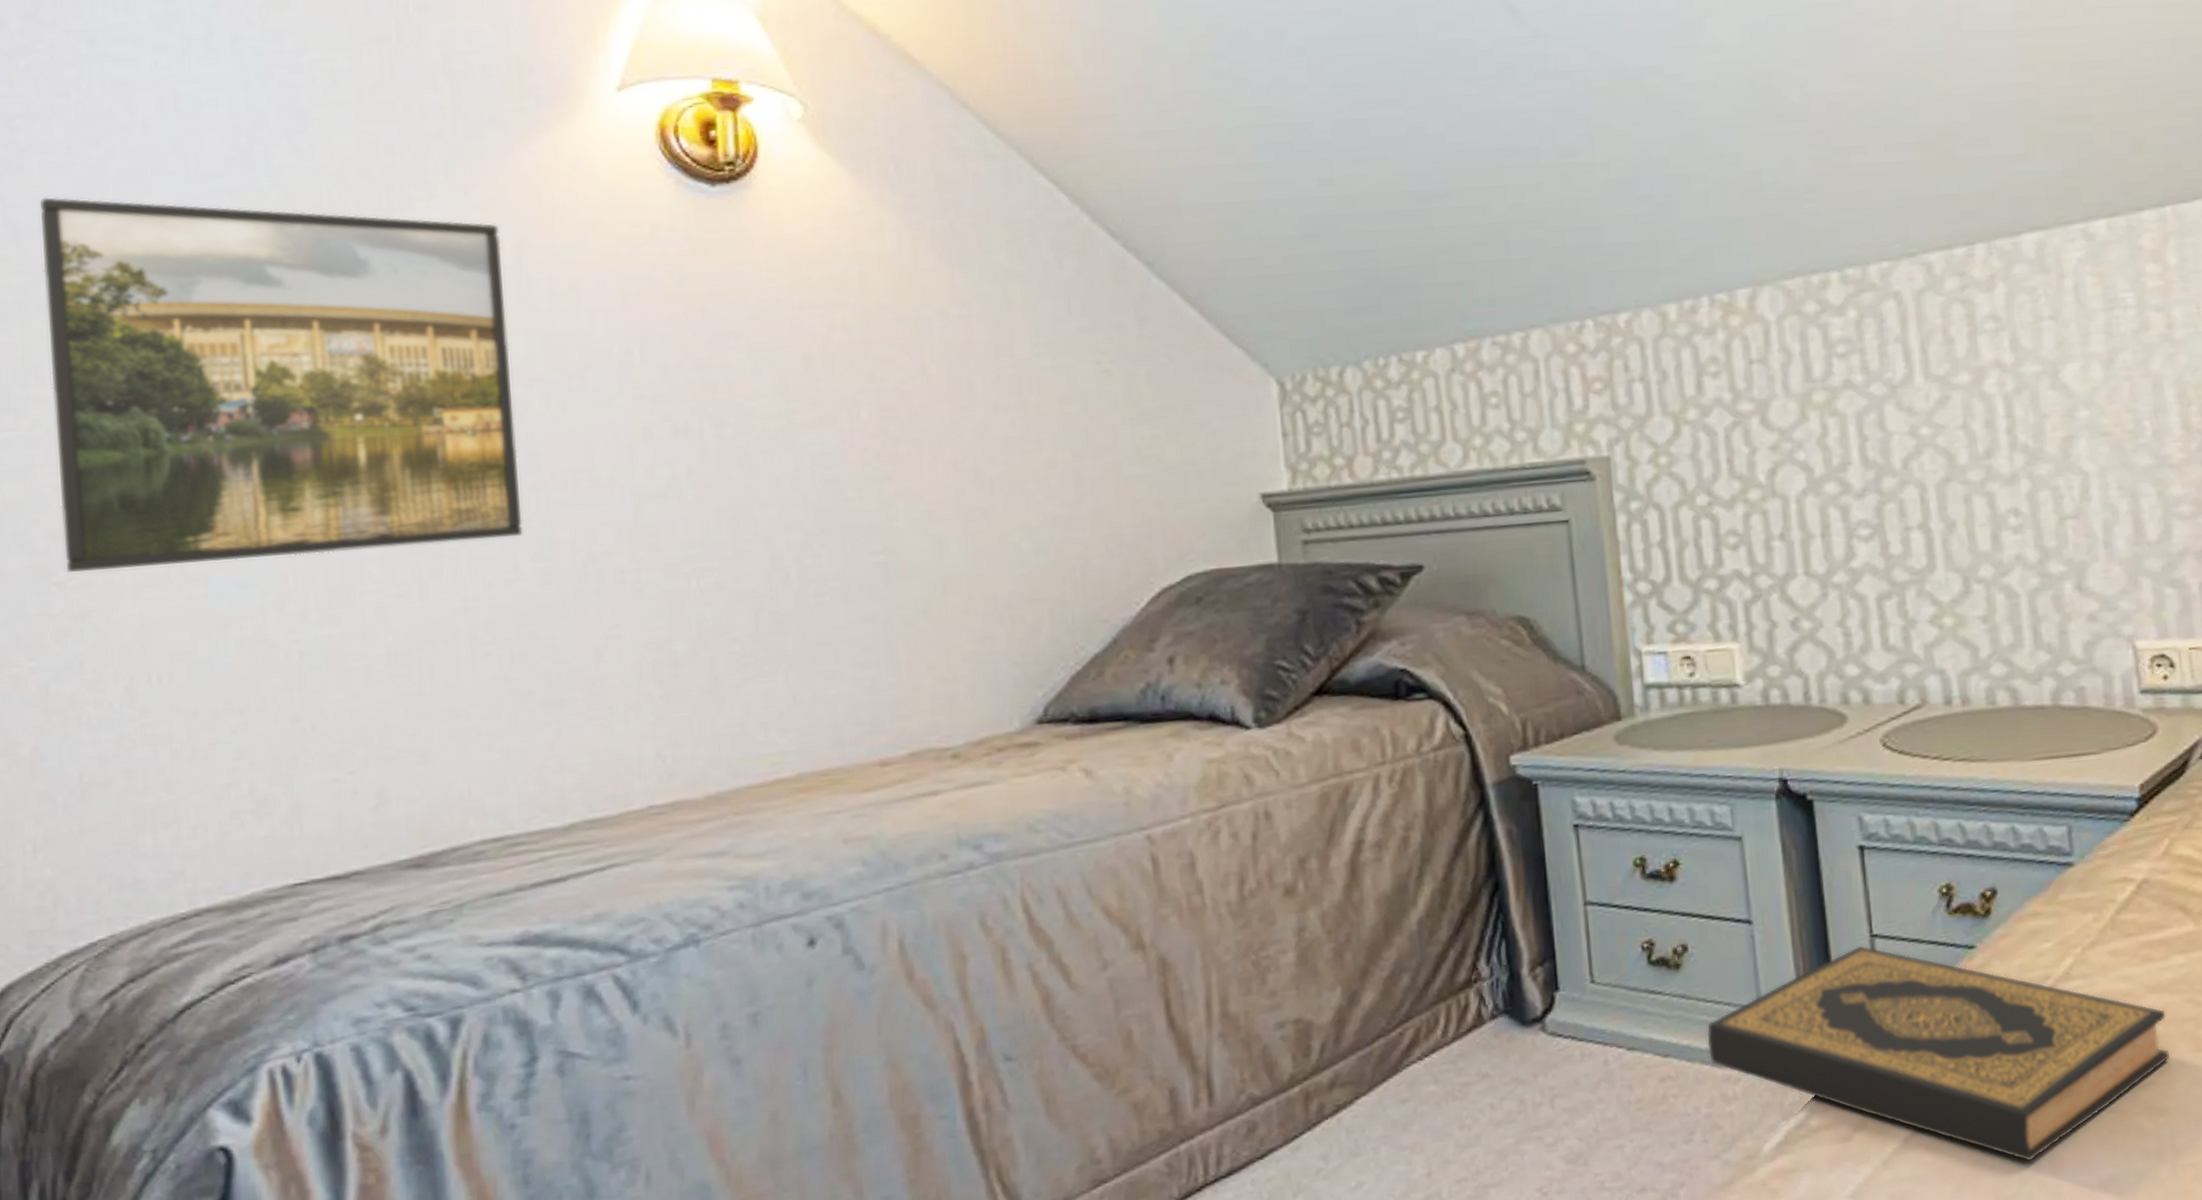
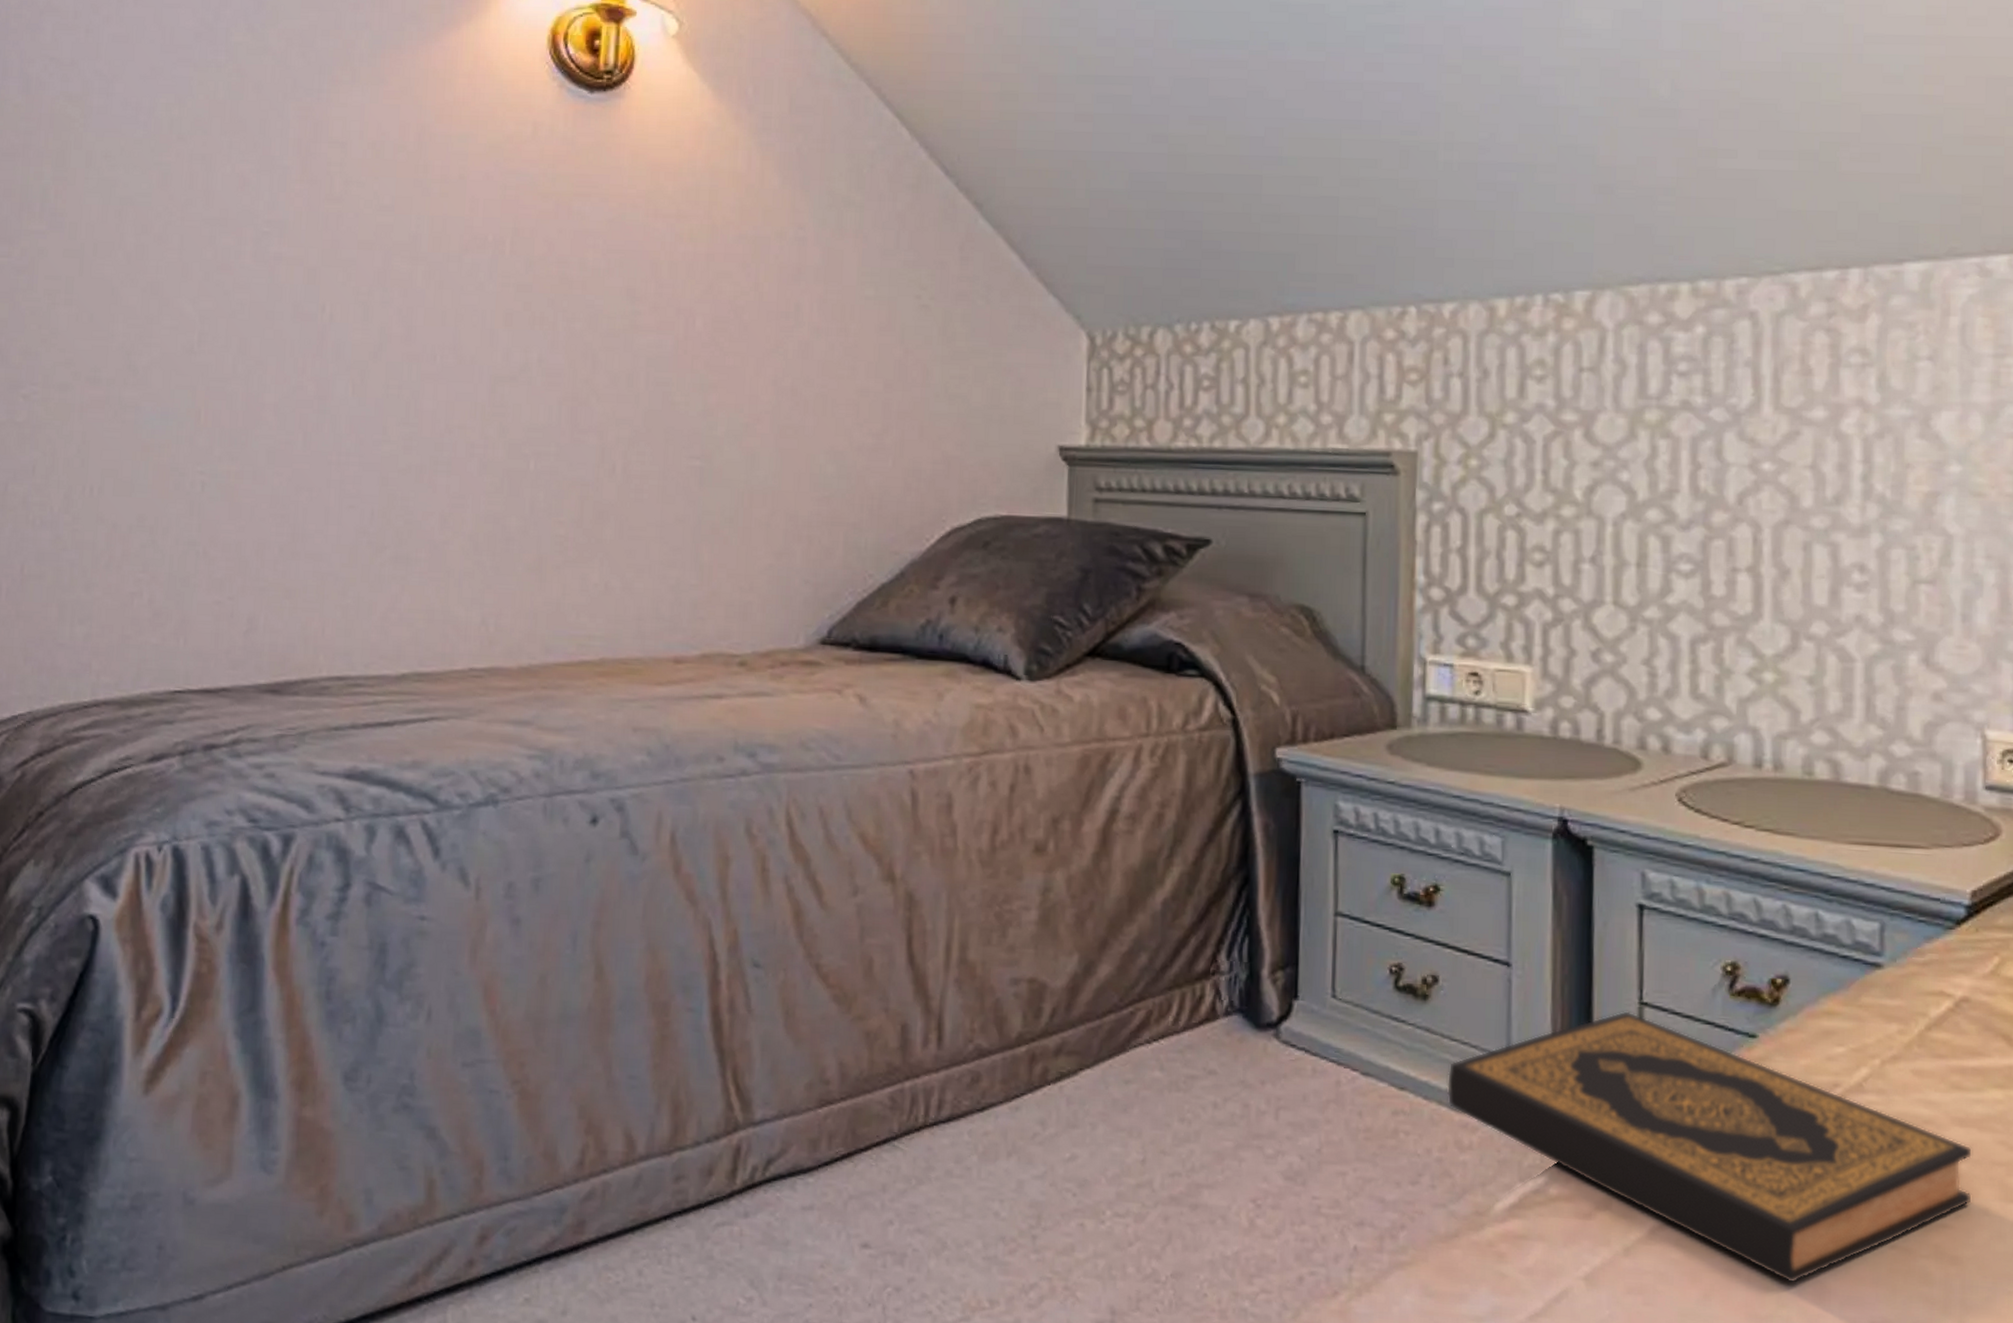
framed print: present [39,197,523,574] -> none [31,55,407,402]

